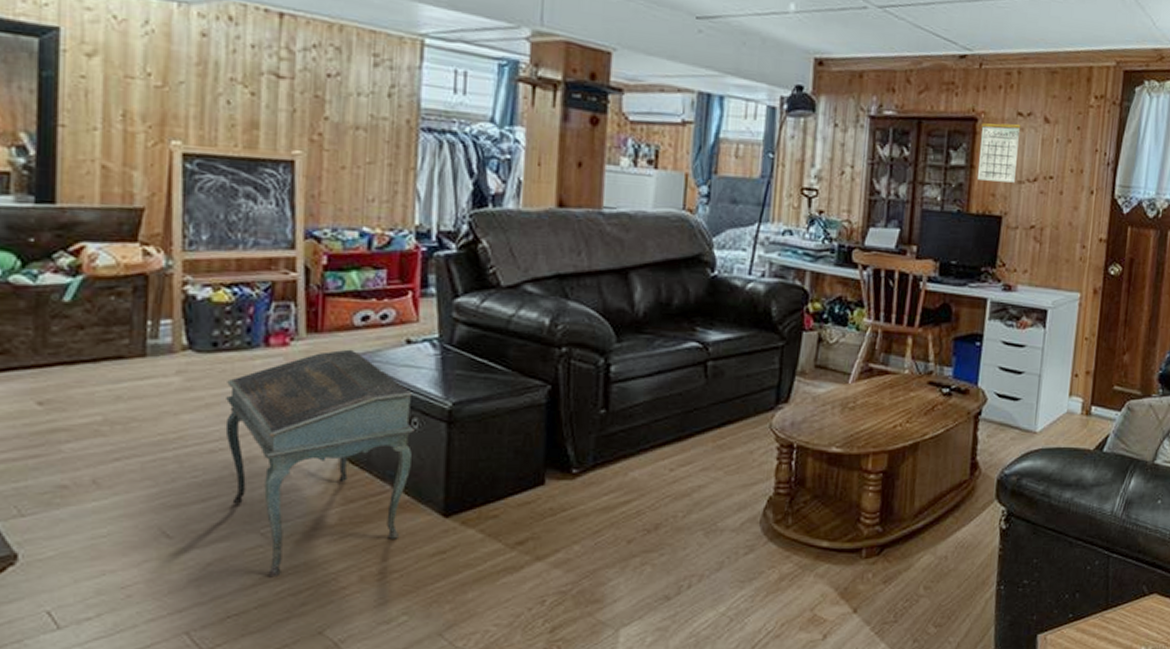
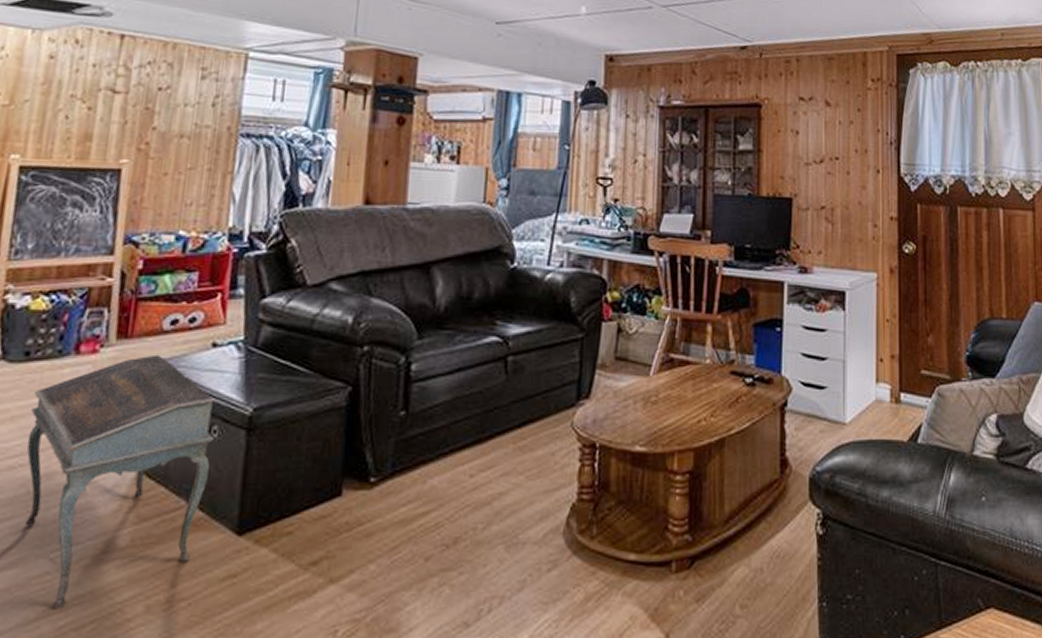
calendar: present [978,123,1021,183] -> none [765,108,804,165]

